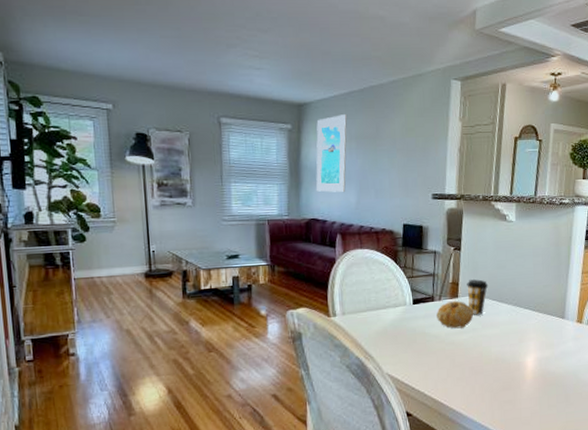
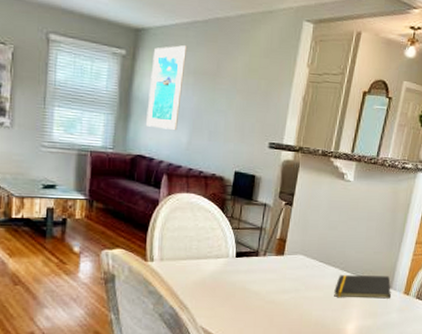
fruit: present [437,300,474,329] -> none [259,257,299,288]
coffee cup: present [467,278,489,315] -> none [293,237,317,276]
notepad: none [510,307,564,332] -> present [334,275,391,299]

